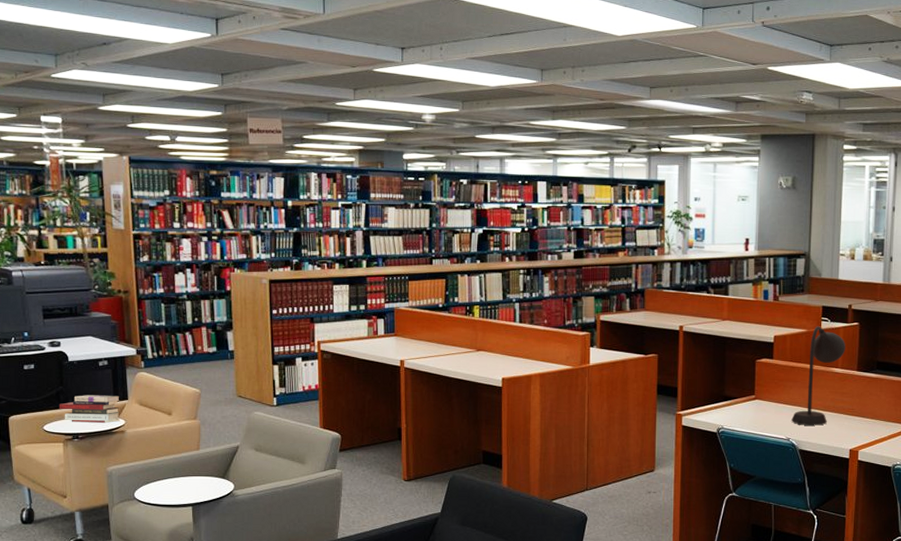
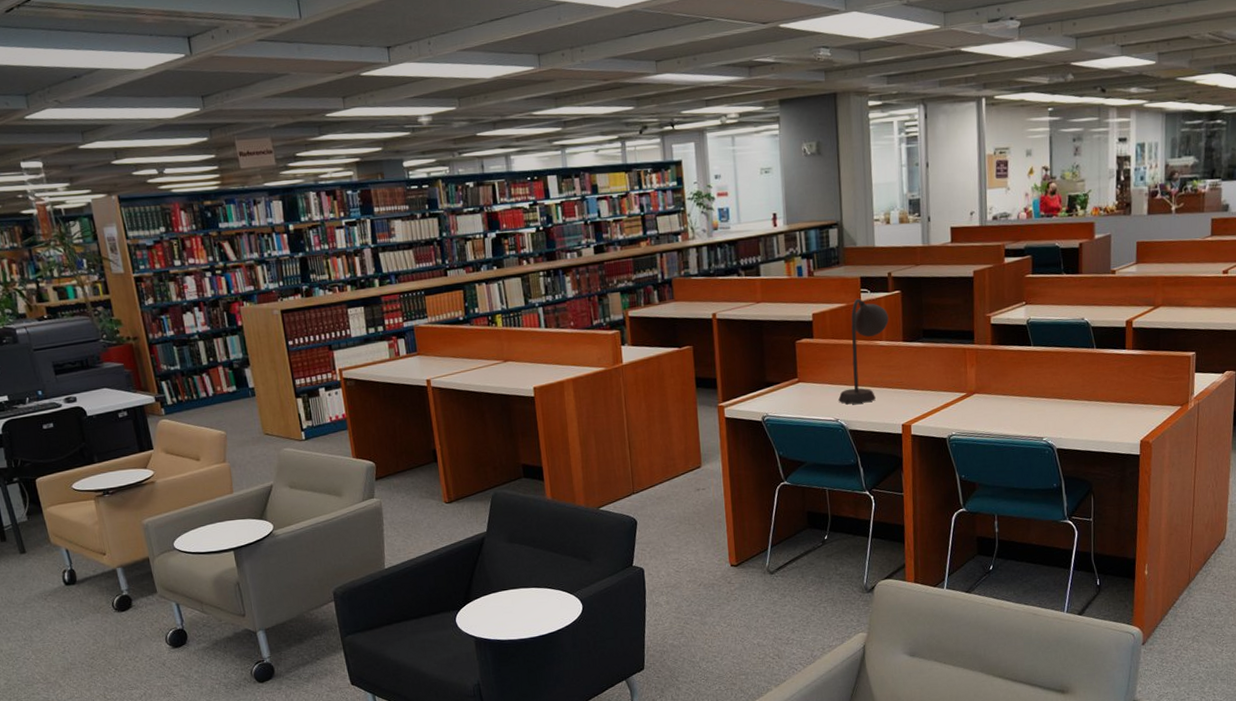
books: present [58,395,120,423] -> none [84,446,148,478]

